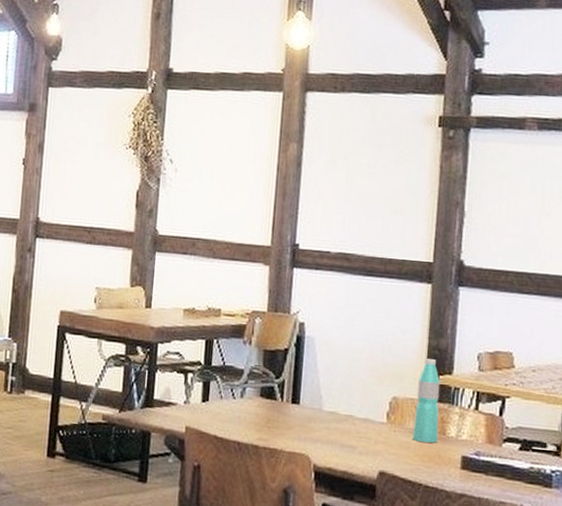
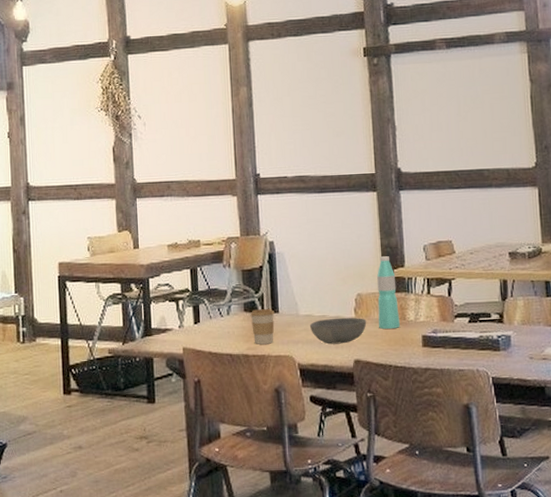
coffee cup: none [266,396,295,438] -> present [250,308,275,345]
bowl: none [332,419,400,451] -> present [309,317,367,345]

